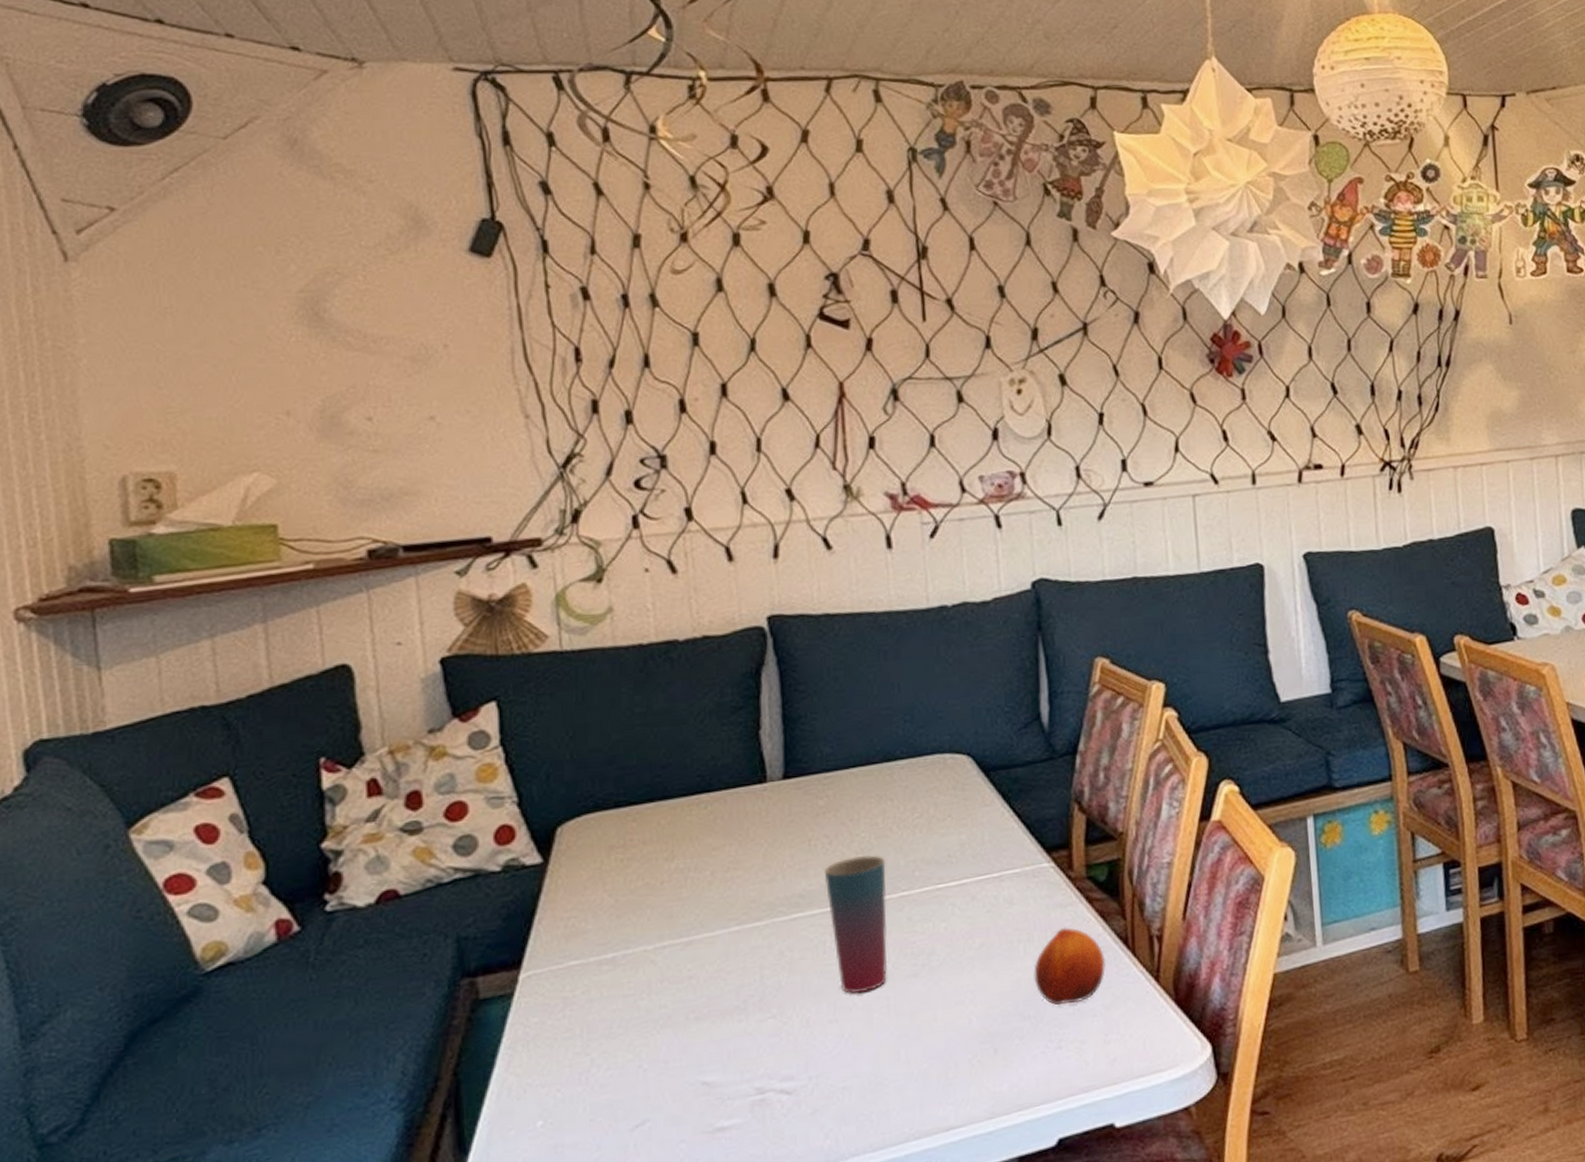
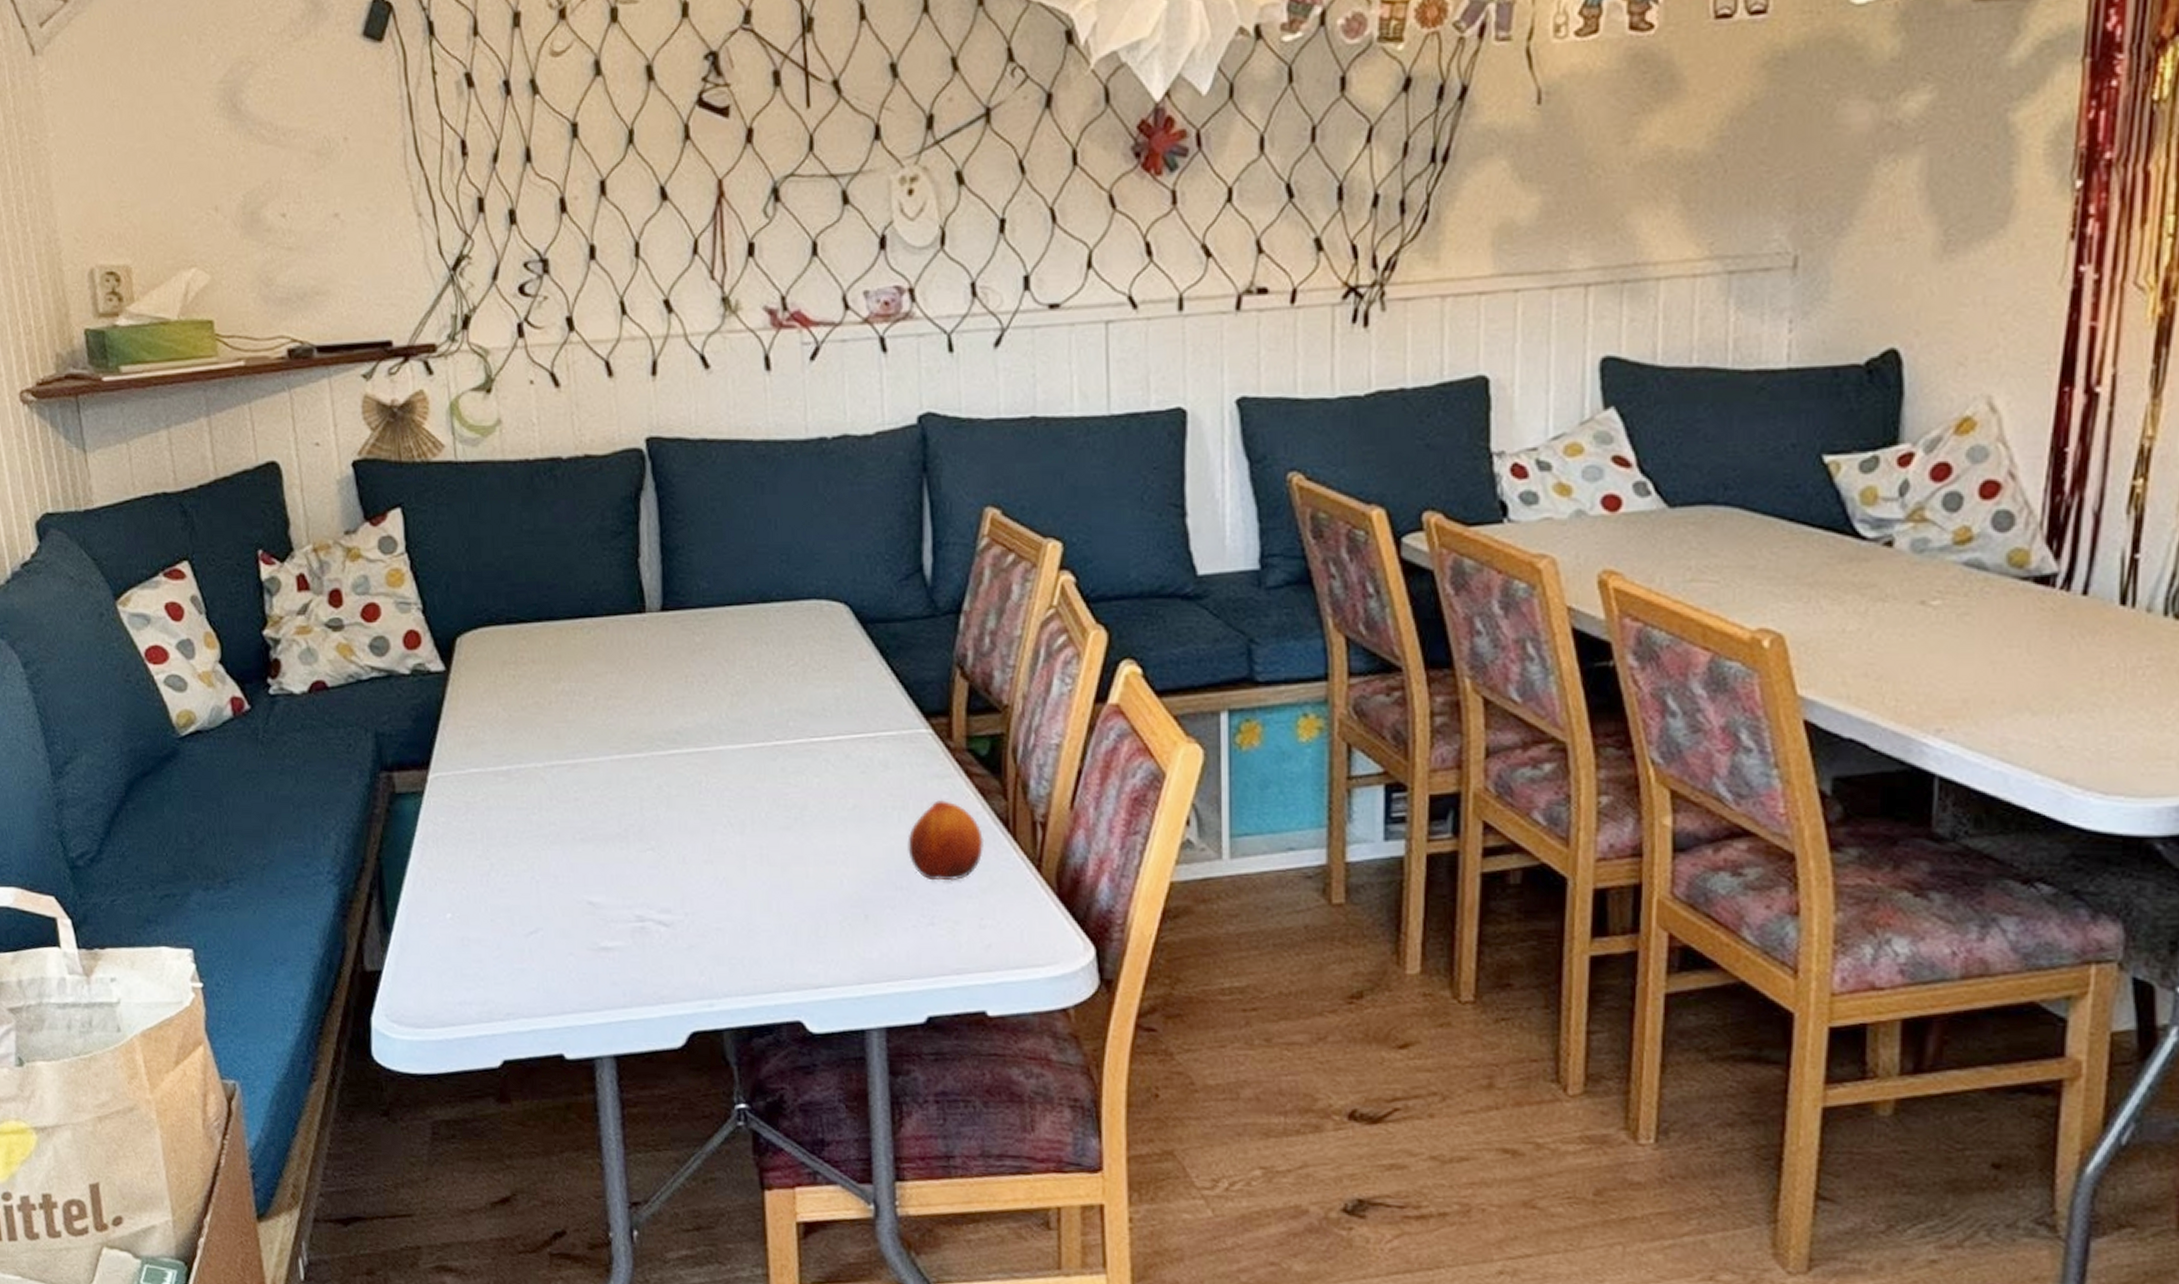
cup: present [824,855,888,993] -> none [700,699,761,839]

